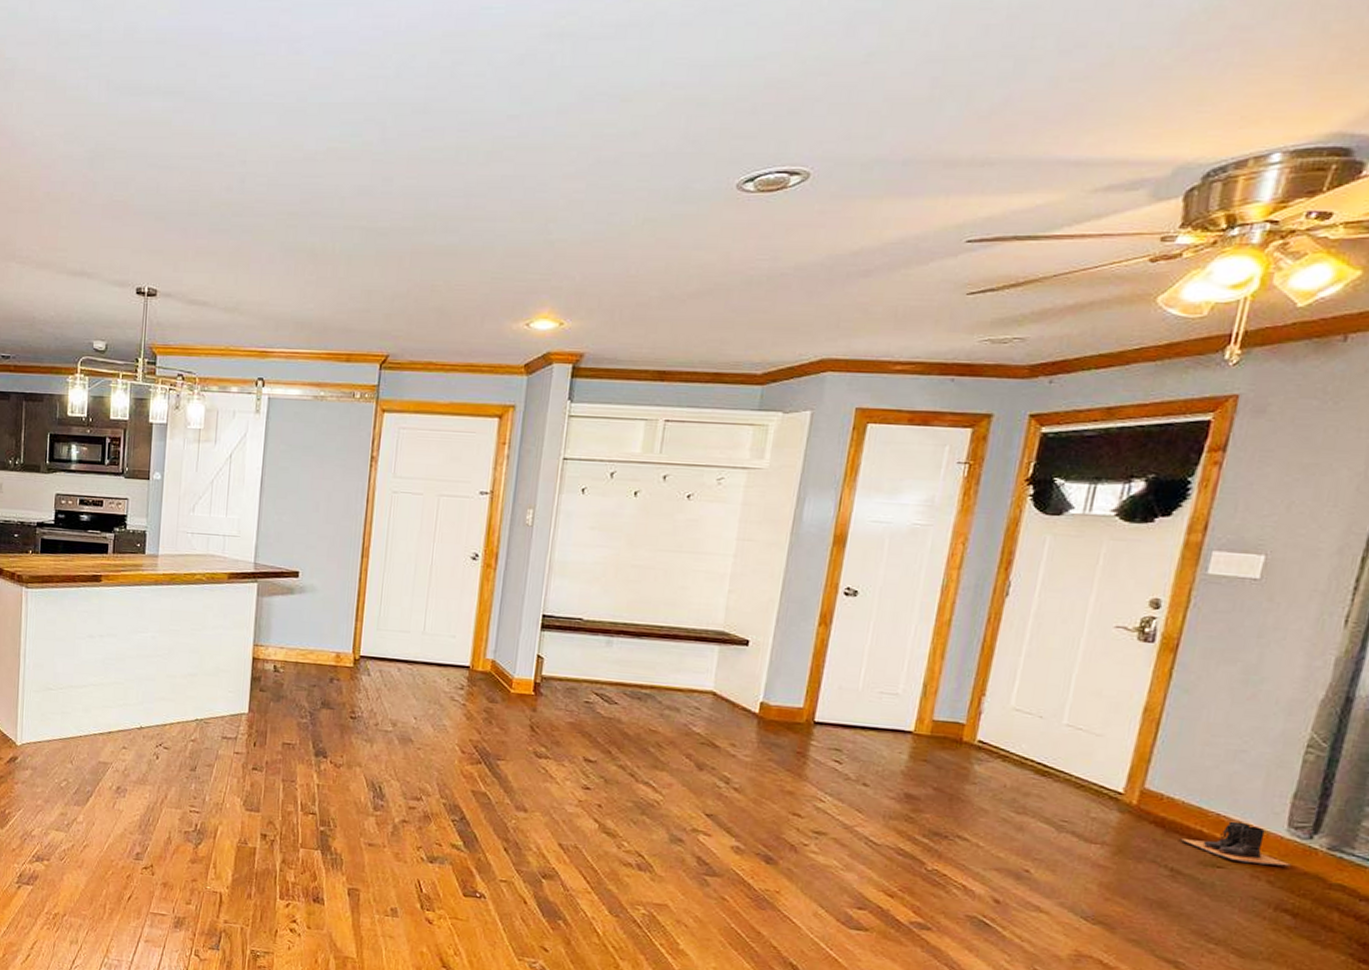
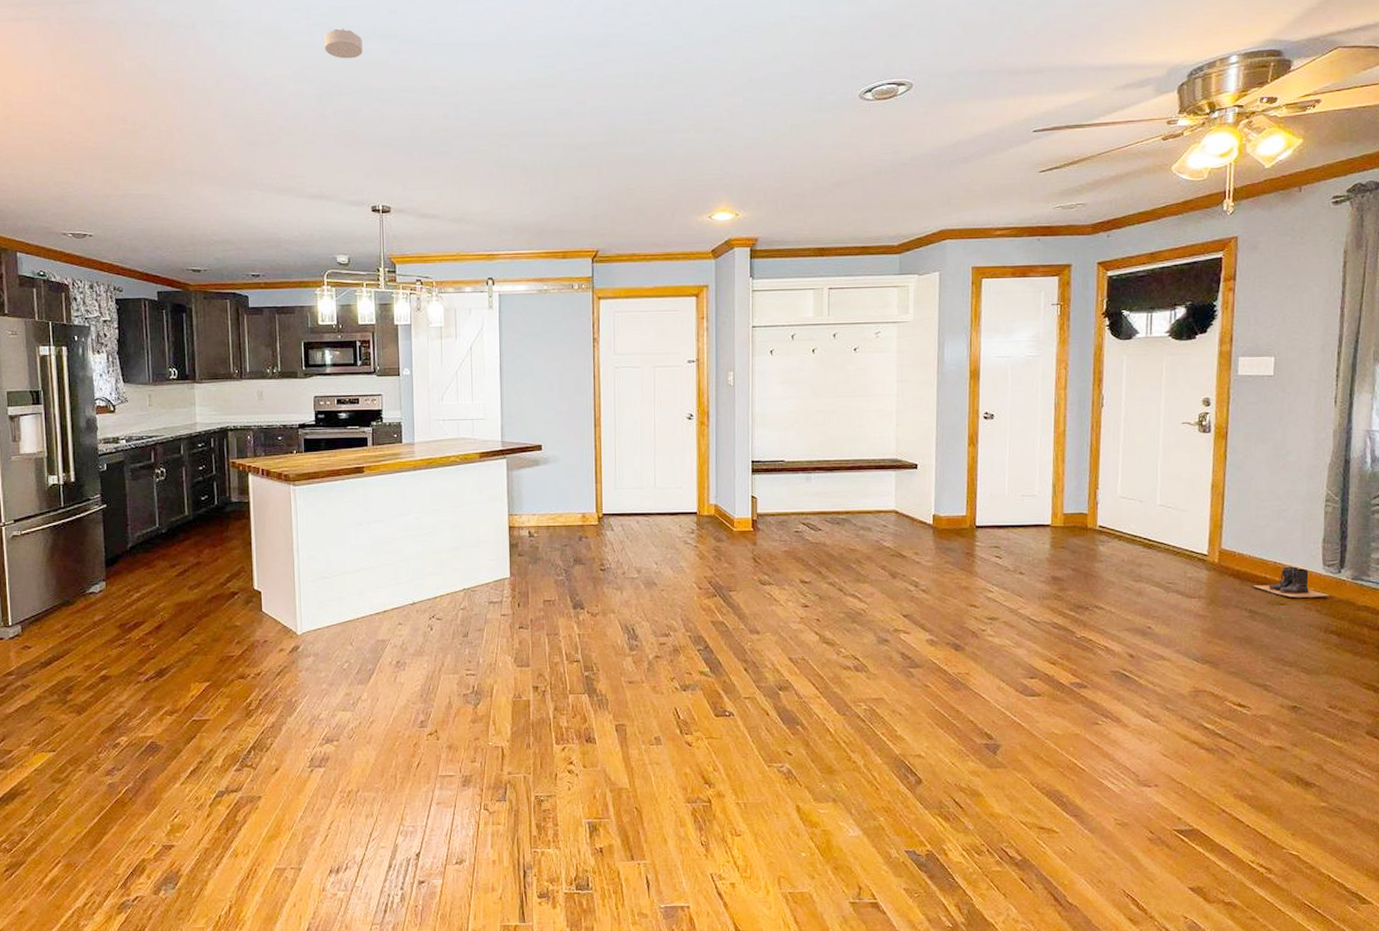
smoke detector: none [101,82,144,118] -> present [324,28,363,59]

